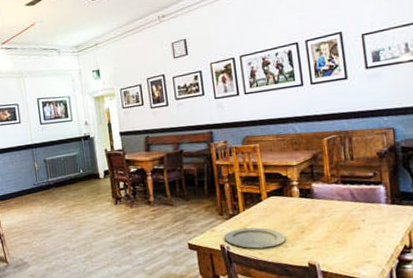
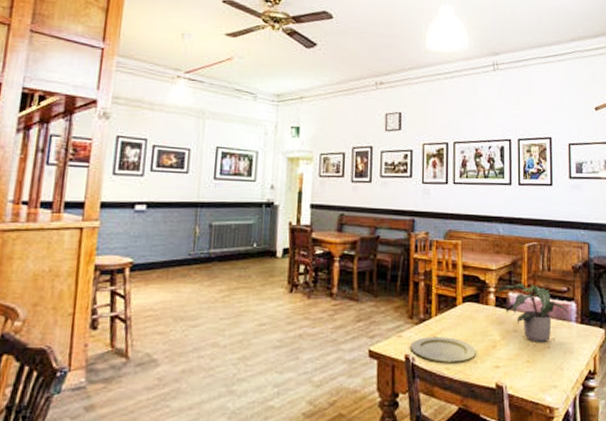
potted plant: none [300,174,377,226] -> present [497,283,569,343]

